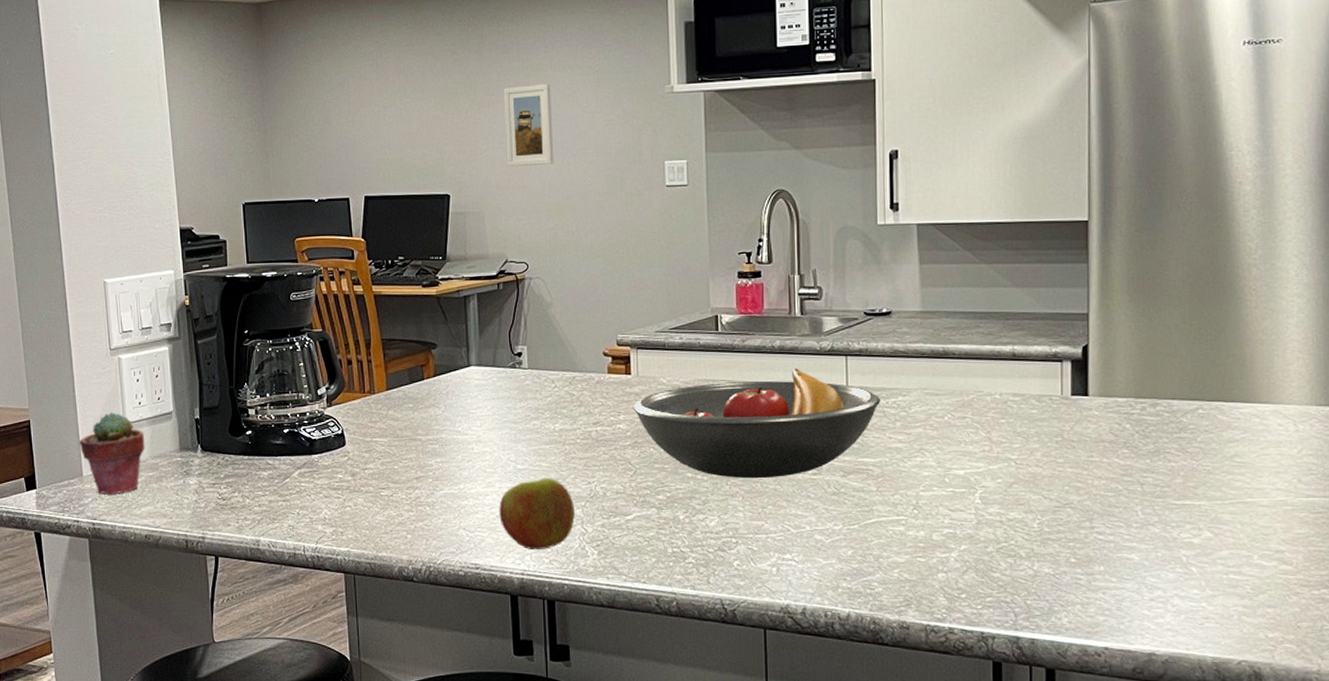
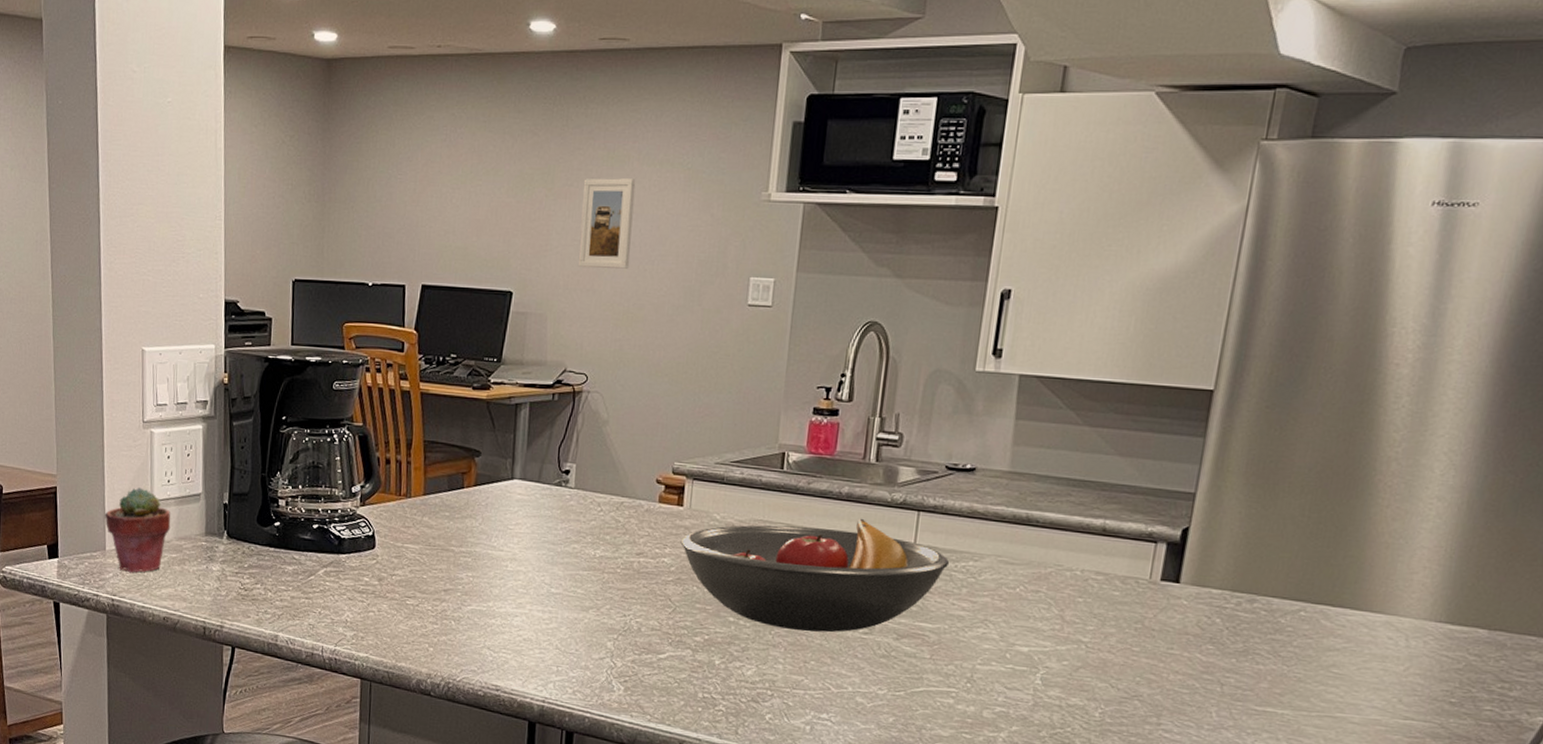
apple: present [499,478,575,551] -> none [526,605,606,679]

